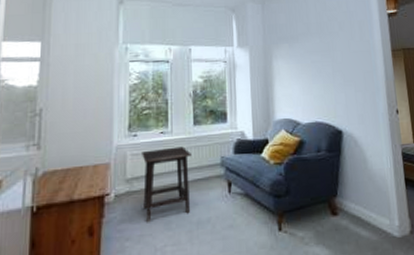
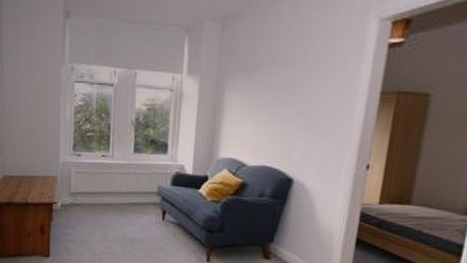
side table: present [142,146,191,223] -> none [85,170,130,232]

